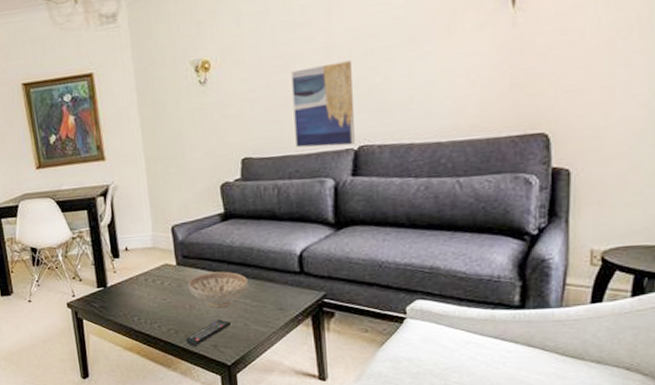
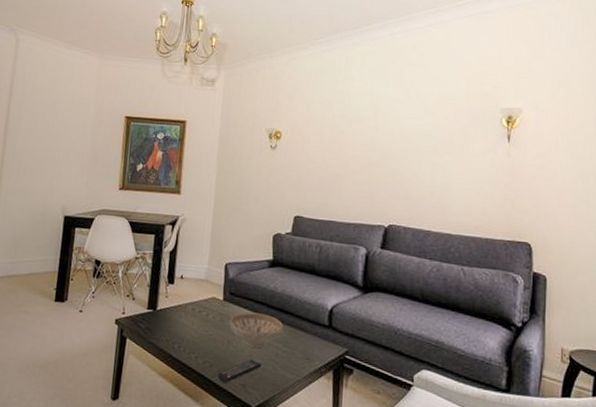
wall art: present [291,60,355,148] -> none [339,154,389,223]

